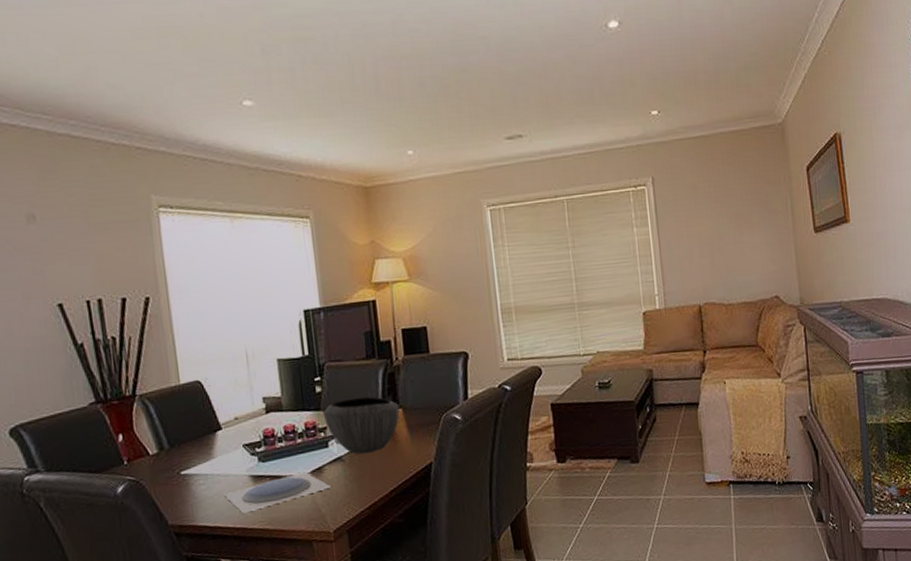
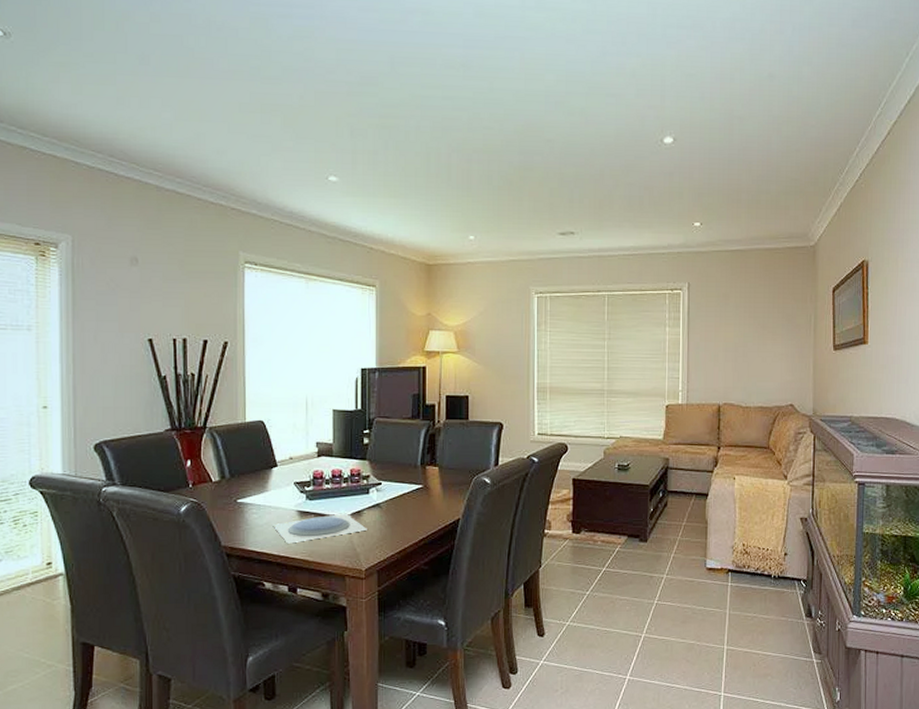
bowl: present [324,396,400,454] -> none [369,452,436,504]

